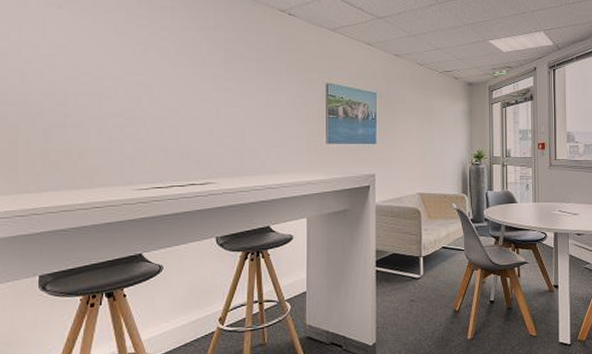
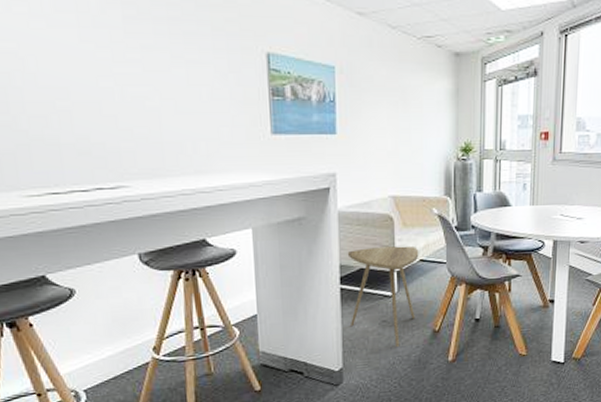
side table: none [382,235,442,325] -> present [347,246,419,348]

